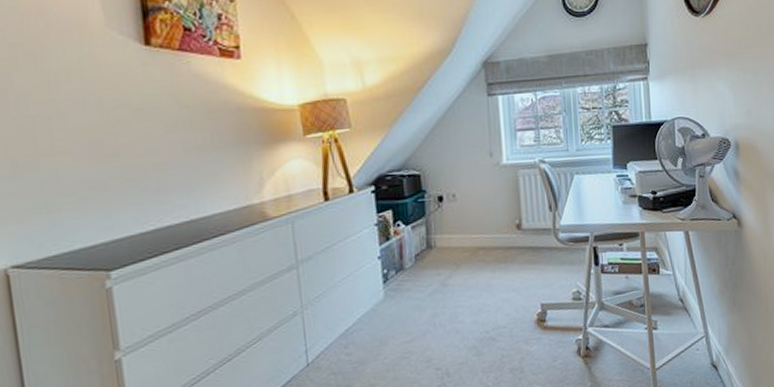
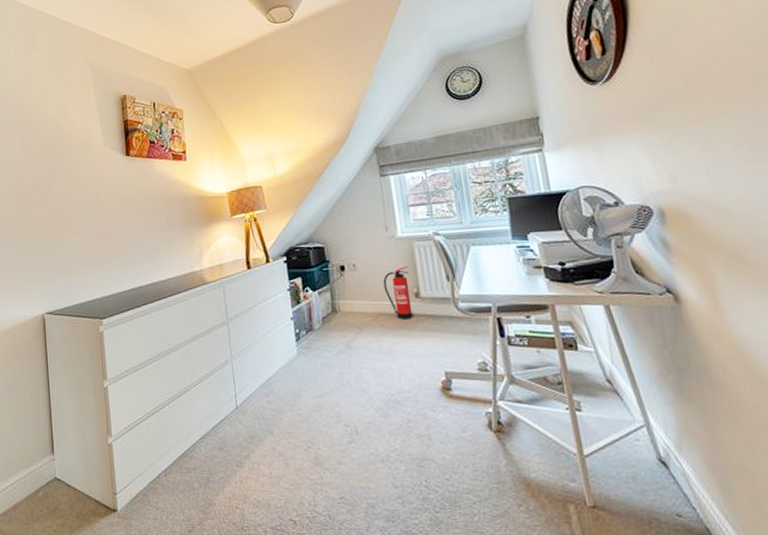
fire extinguisher: none [484,196,513,253] -> present [383,266,413,320]

